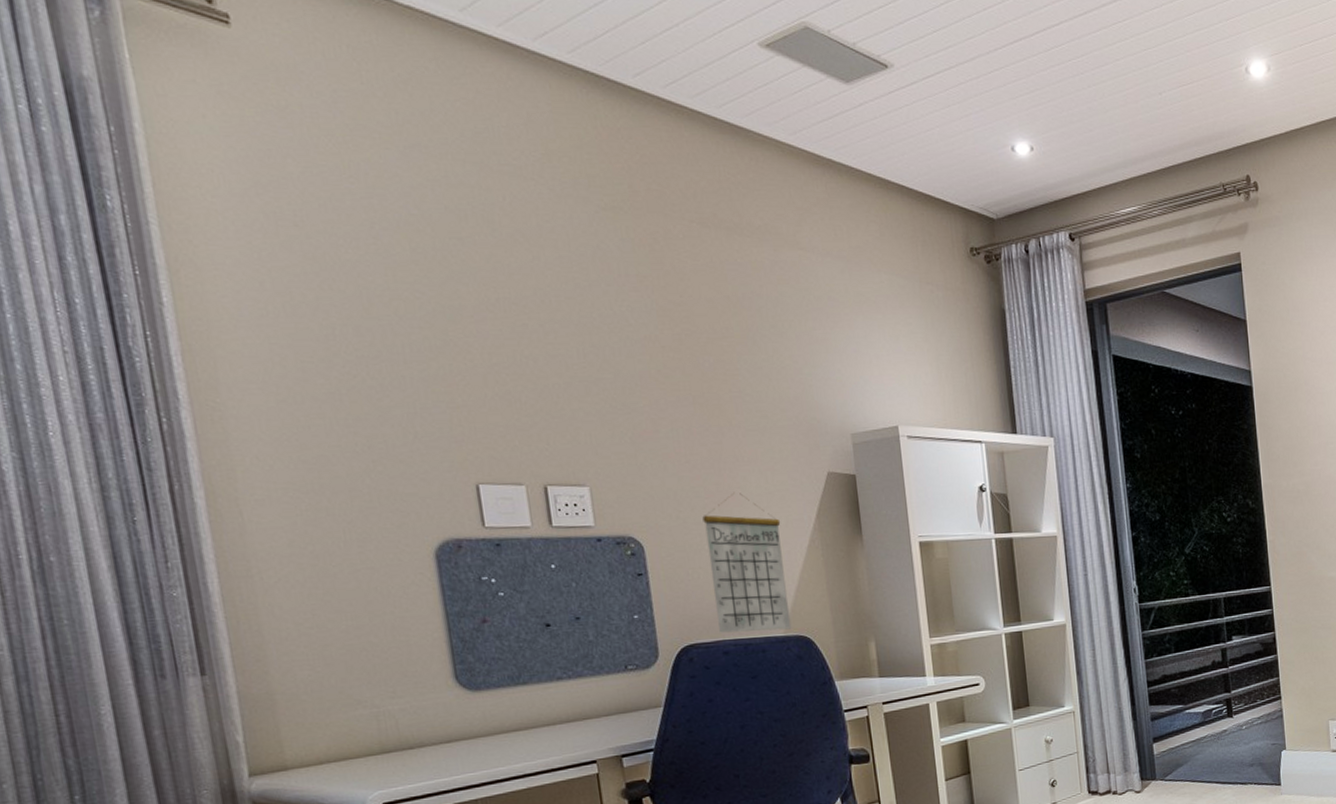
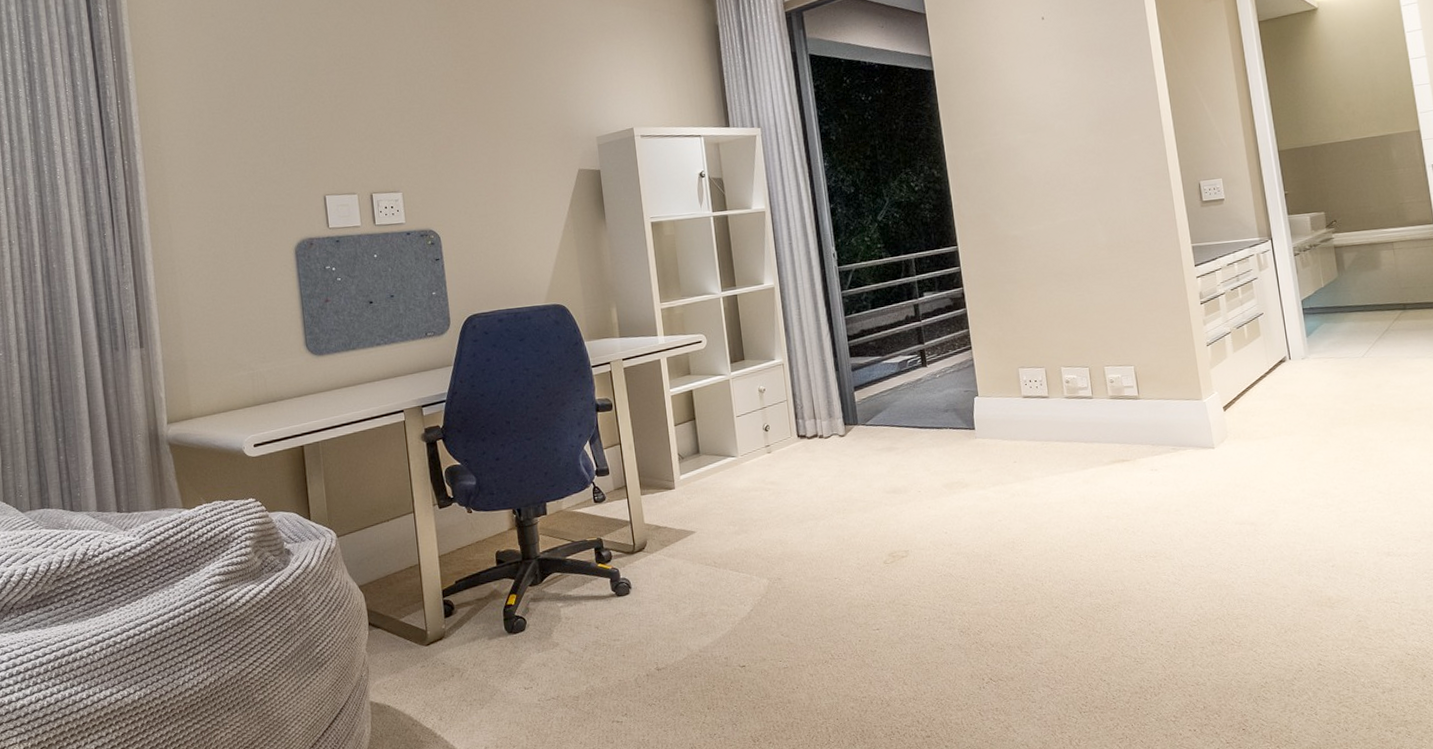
calendar: present [702,492,792,633] -> none [484,190,551,304]

